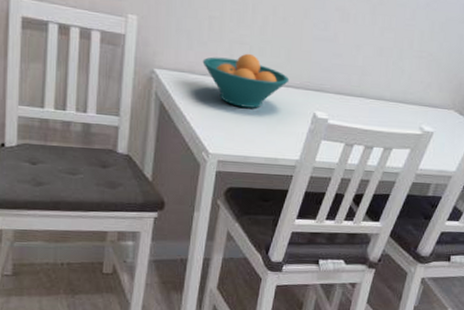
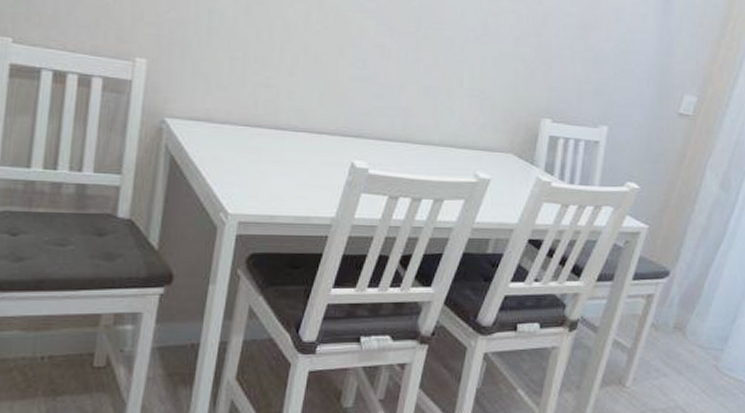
fruit bowl: present [202,53,290,108] -> none [222,97,323,159]

